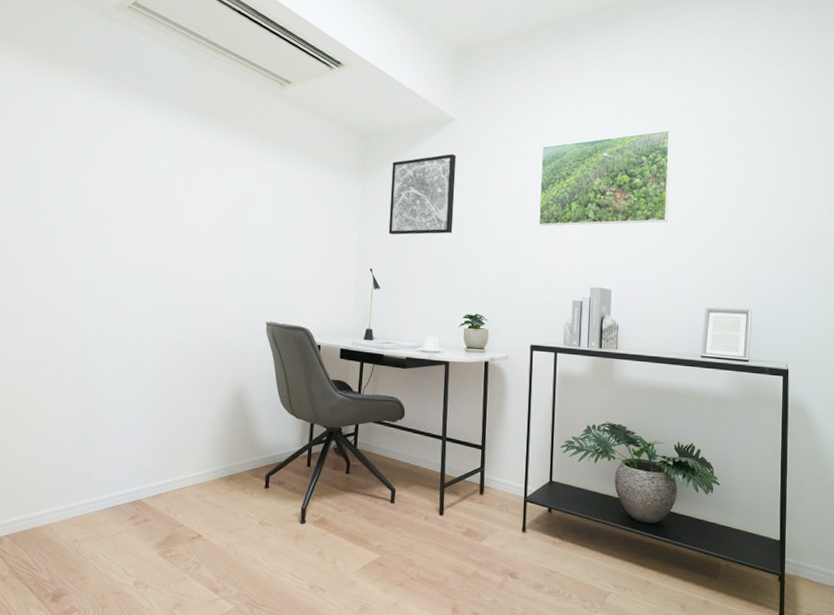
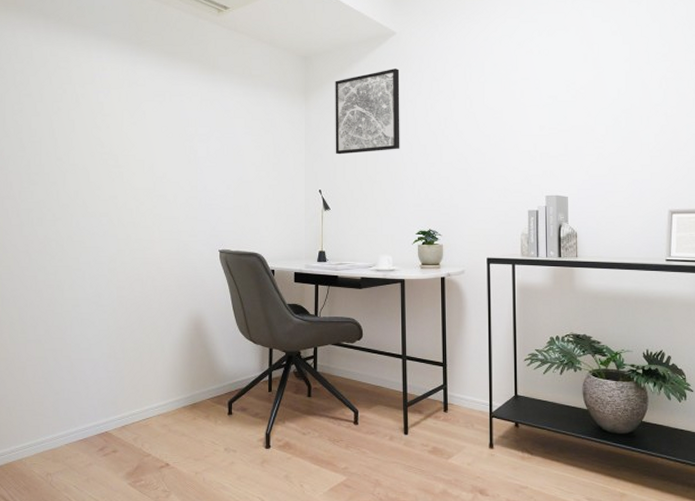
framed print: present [538,130,672,226] -> none [486,28,623,136]

